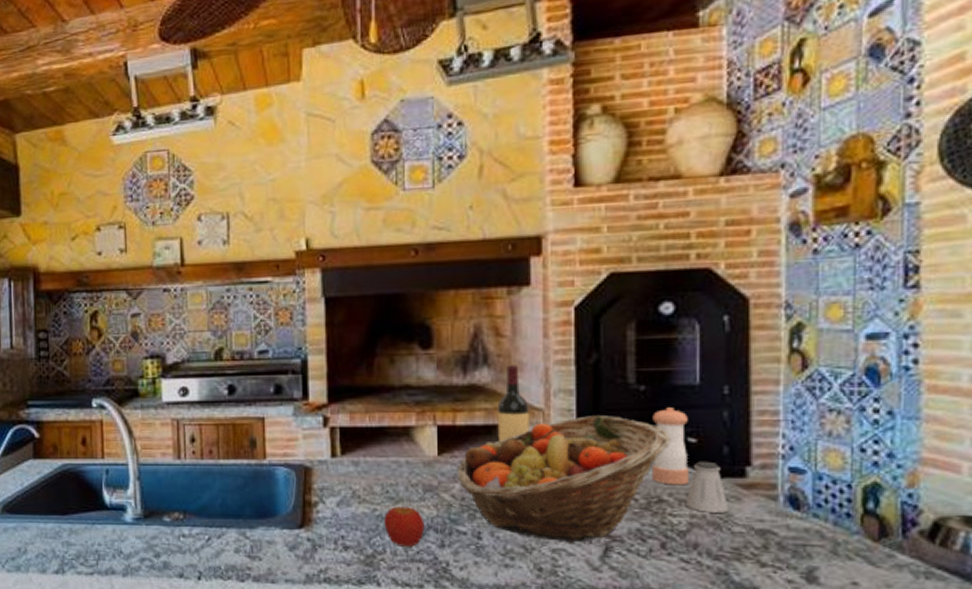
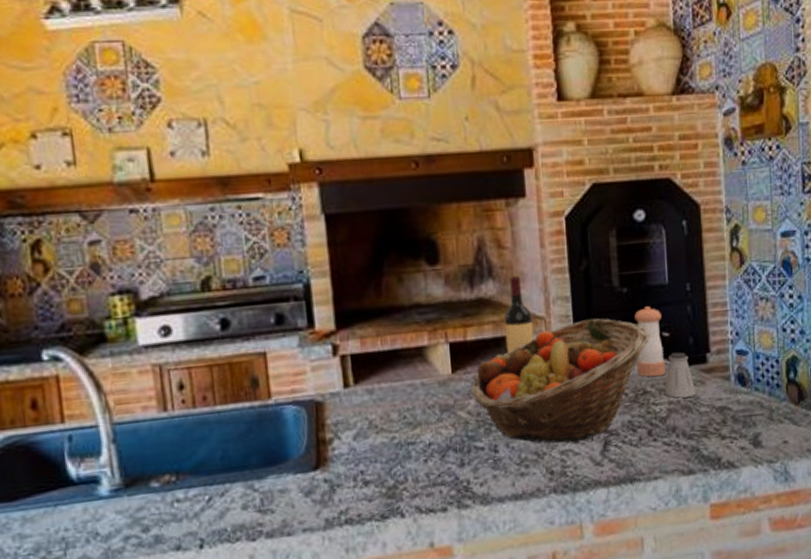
apple: present [384,506,425,547] -> none [403,430,444,473]

